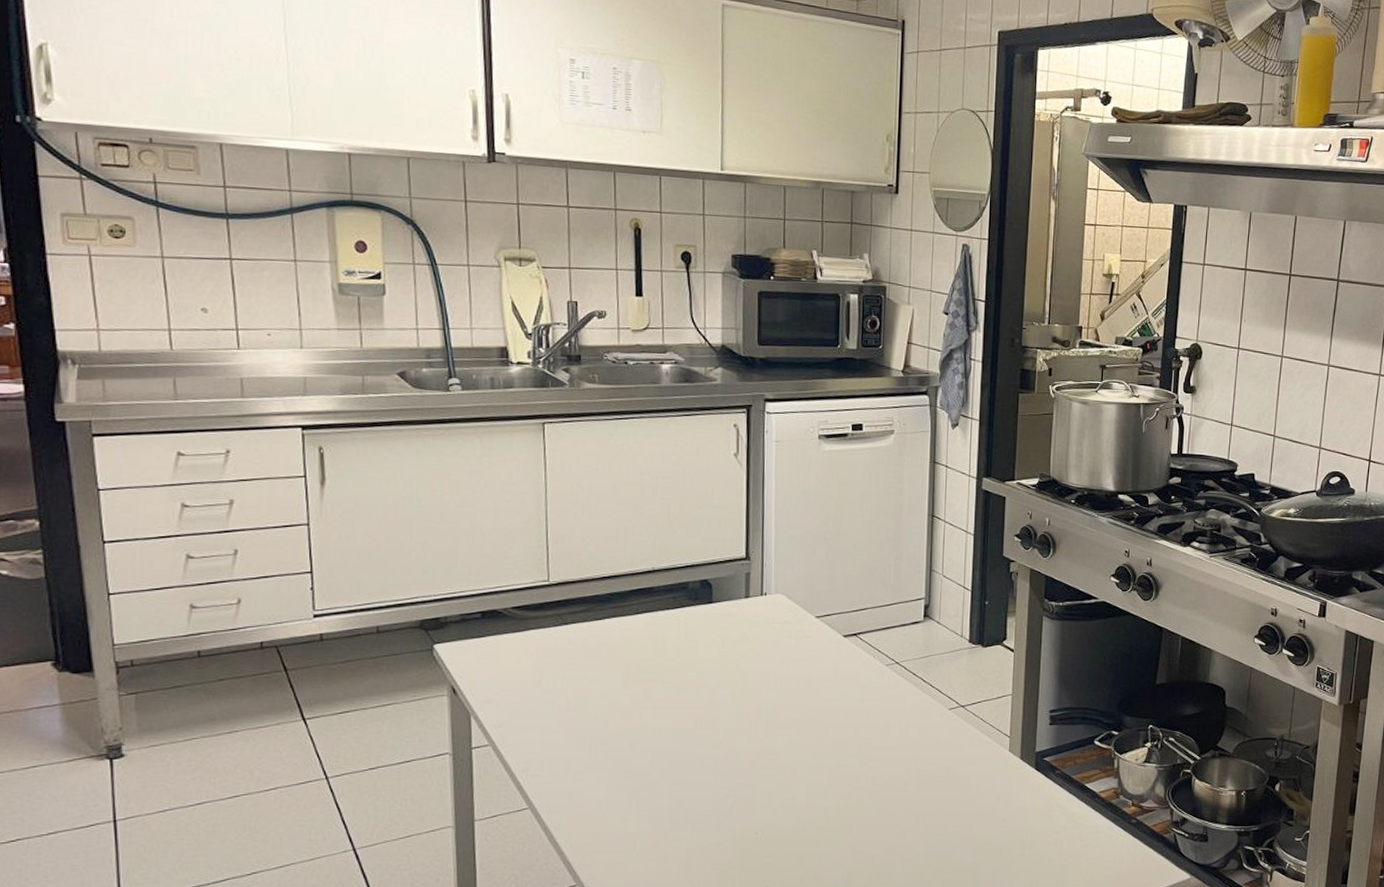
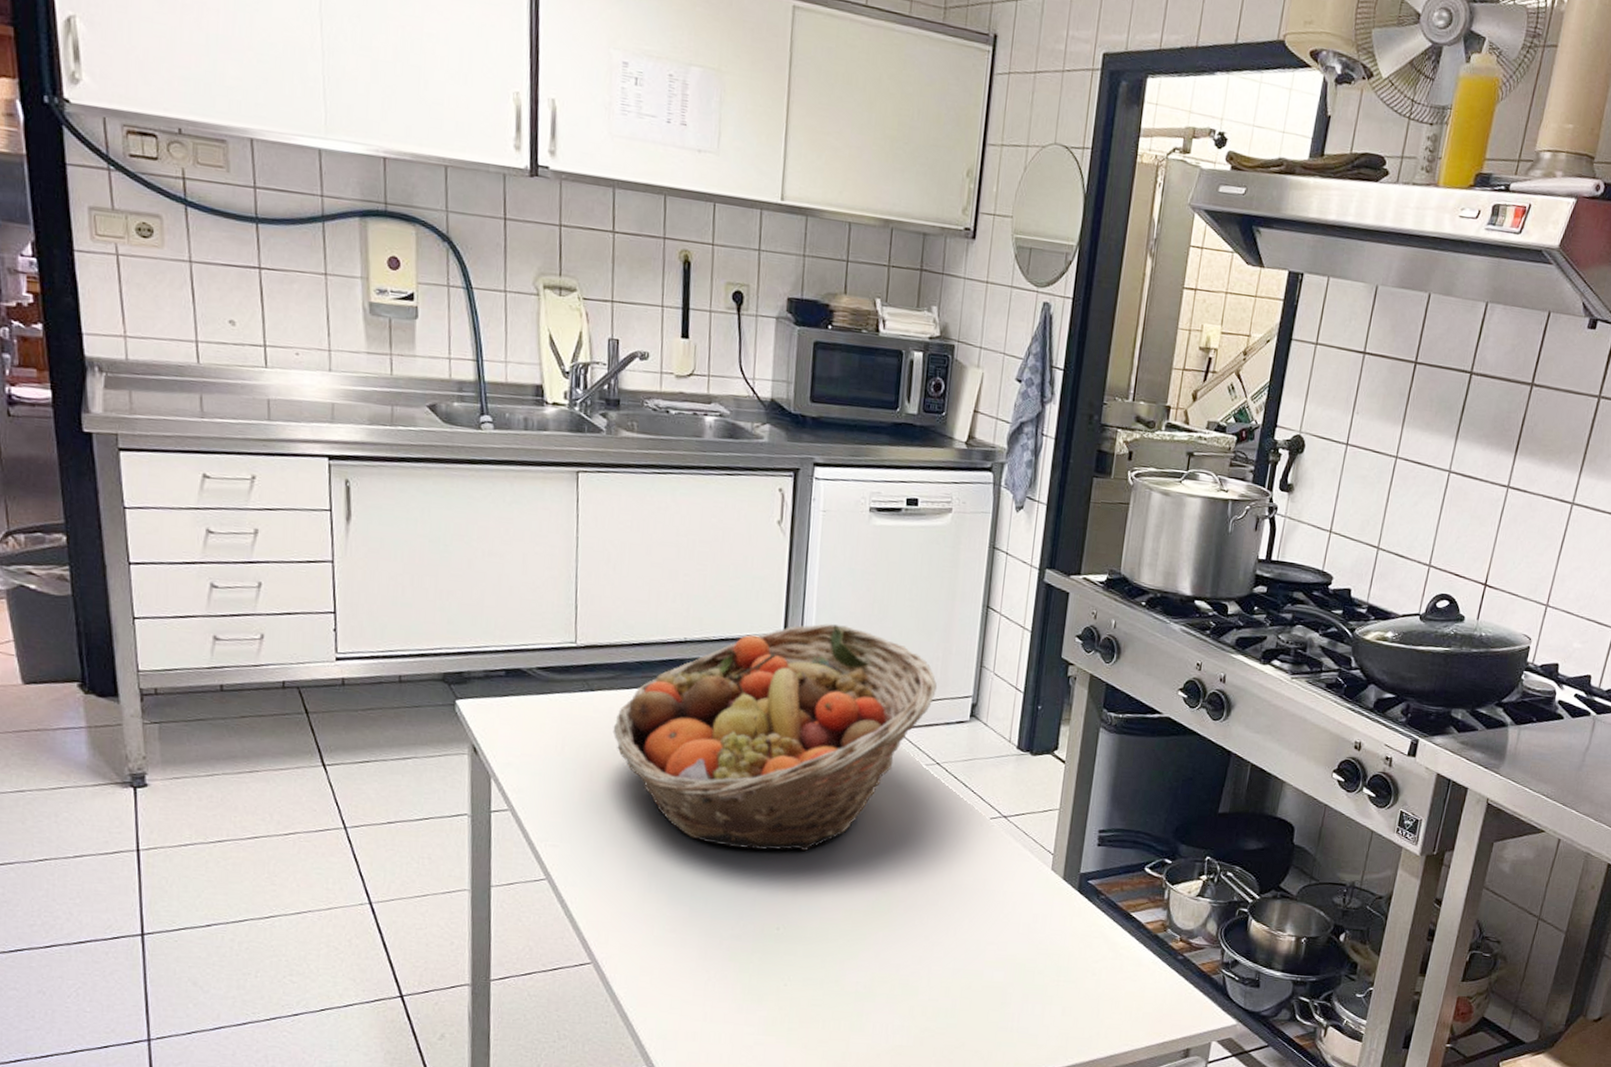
fruit basket: none [588,543,892,760] -> present [612,624,938,852]

